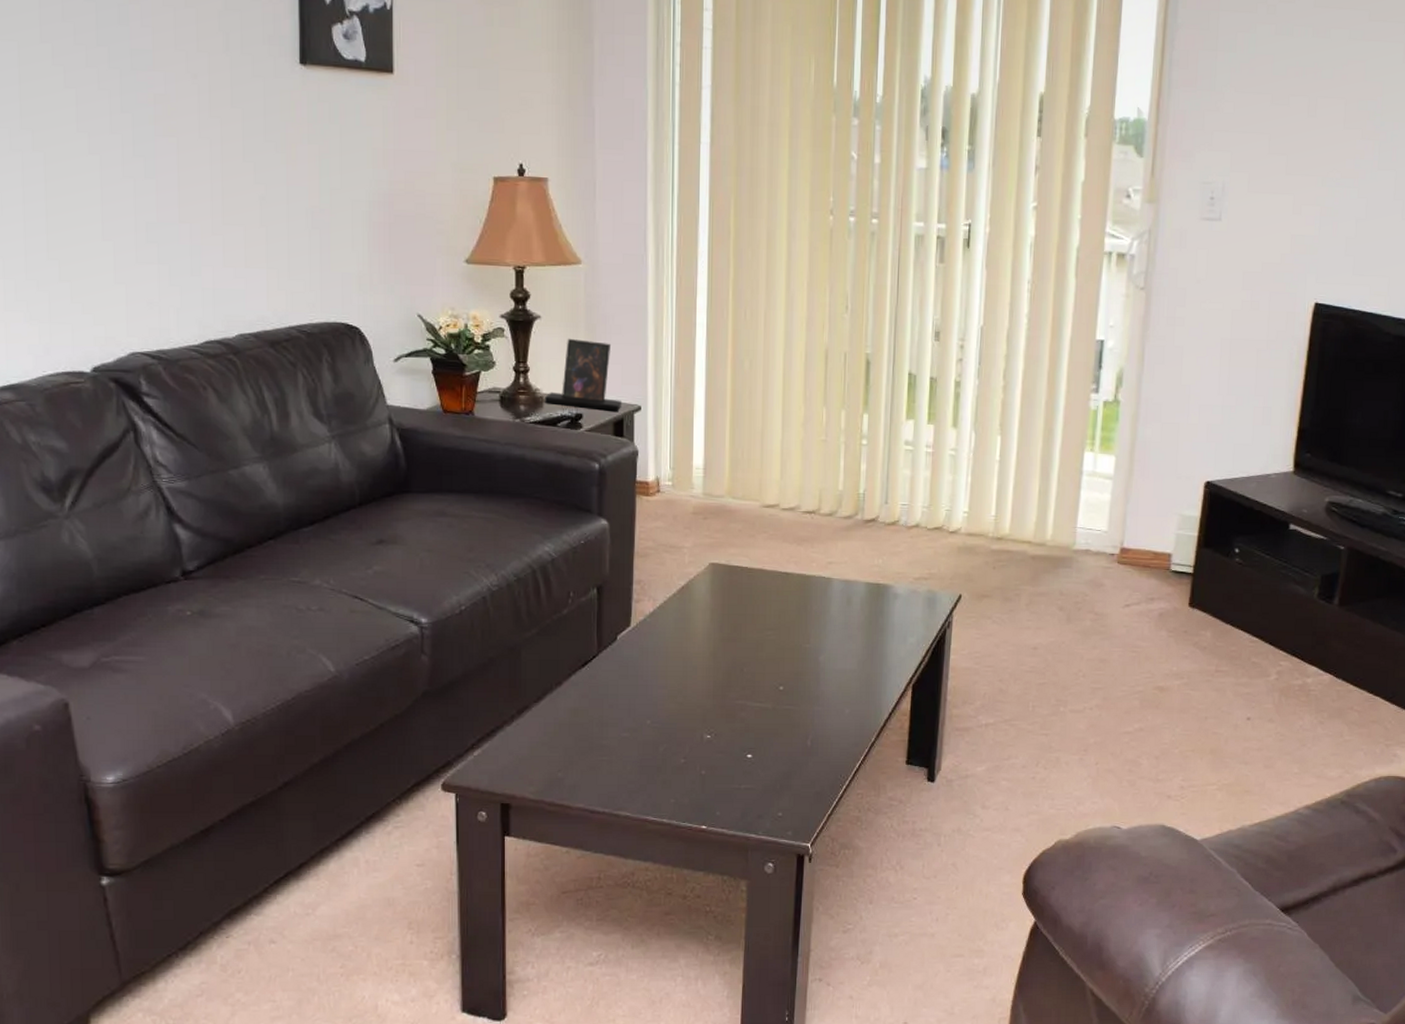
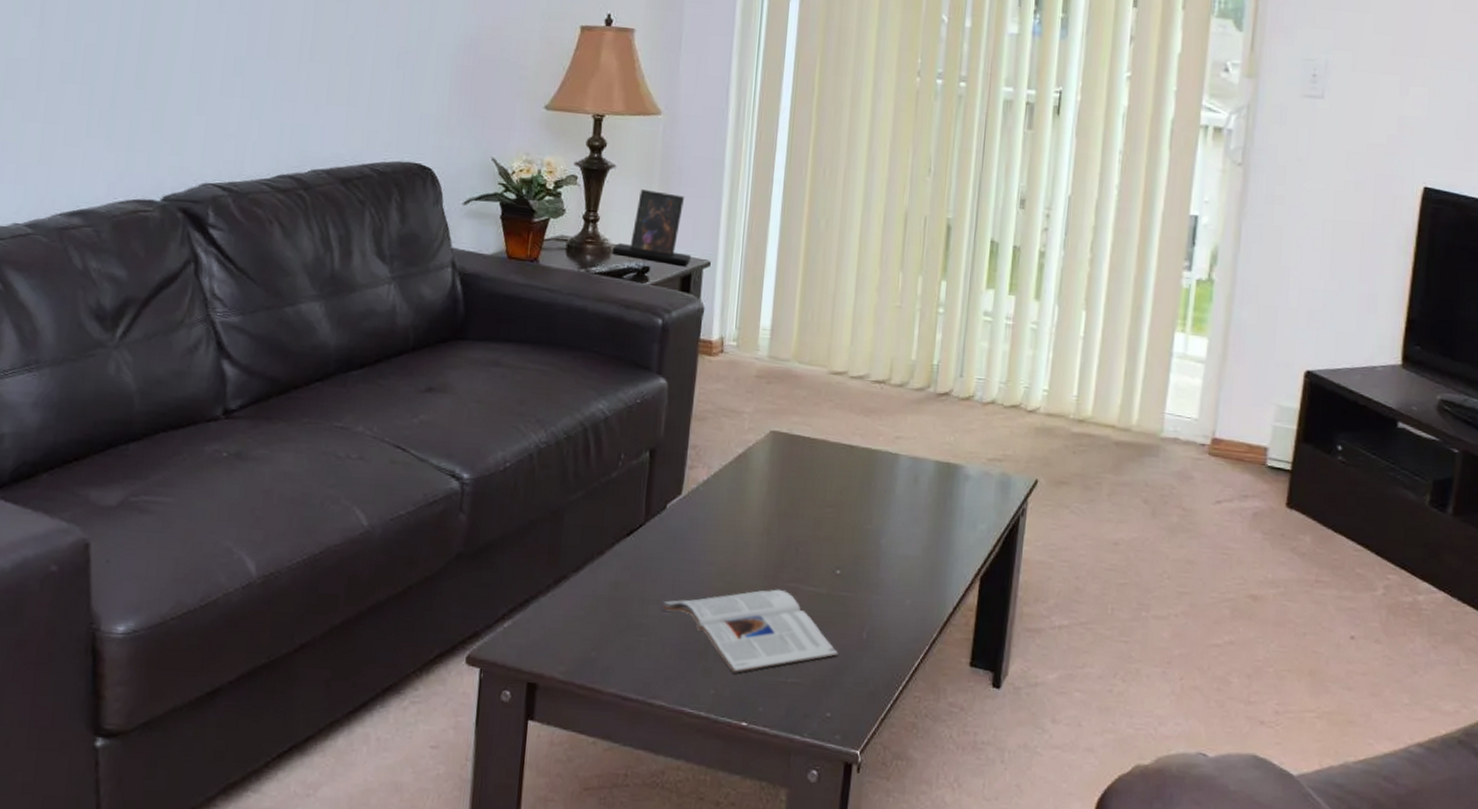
magazine: none [620,707,786,783] -> present [662,589,839,673]

